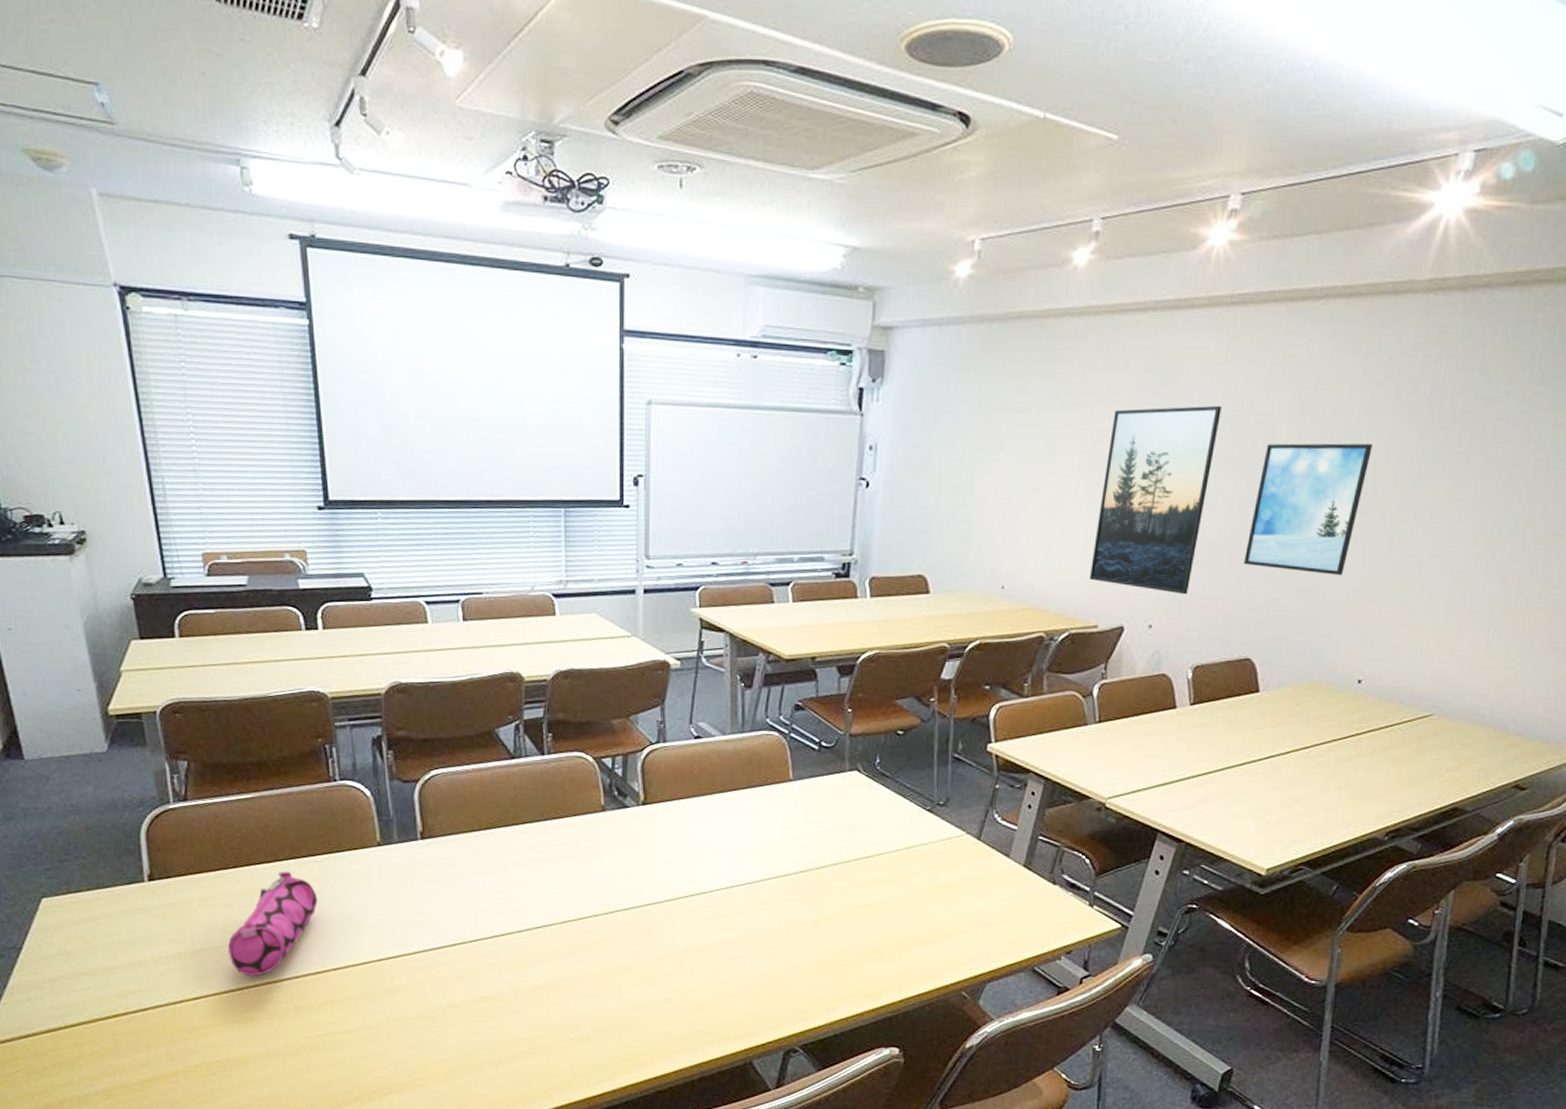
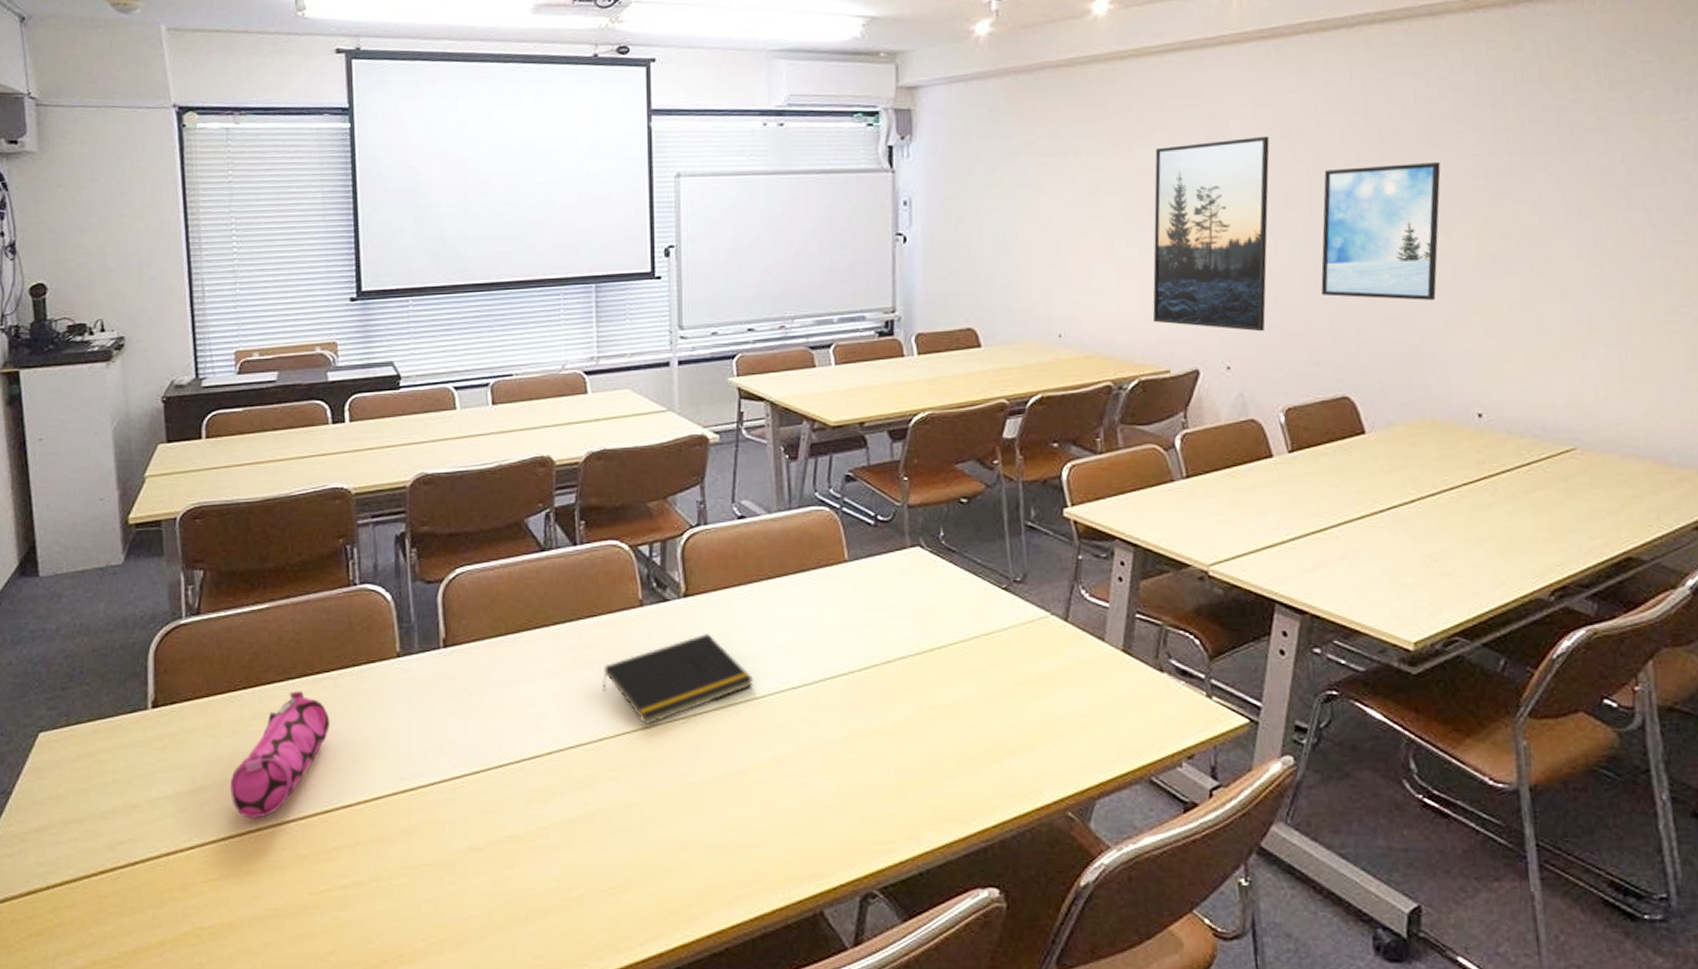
notepad: none [567,837,703,912] -> present [603,634,754,726]

